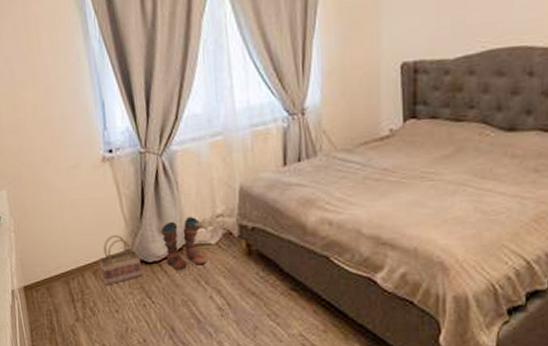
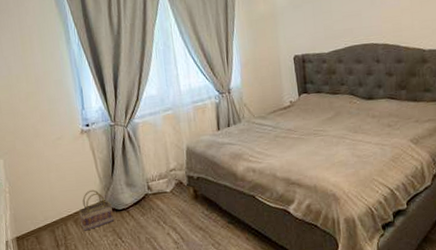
boots: present [160,217,211,270] -> none [127,172,166,215]

